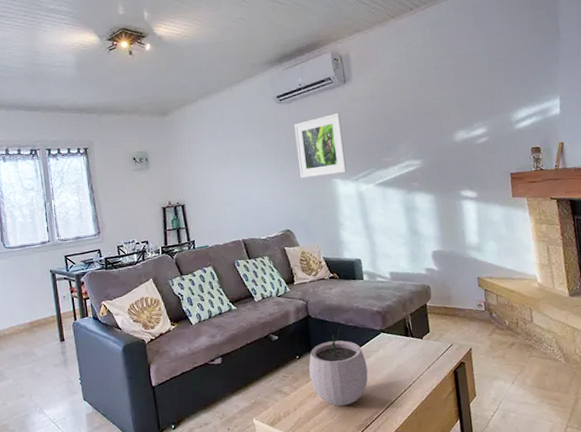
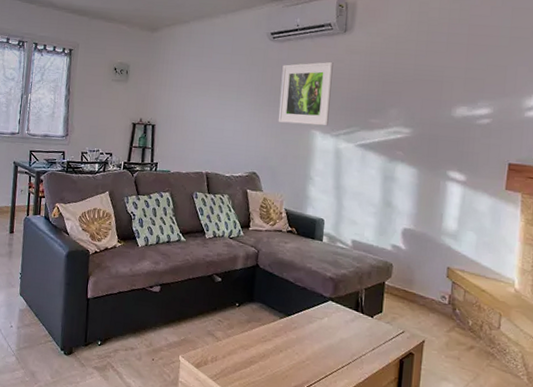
plant pot: present [308,328,368,406] -> none [245,284,308,367]

